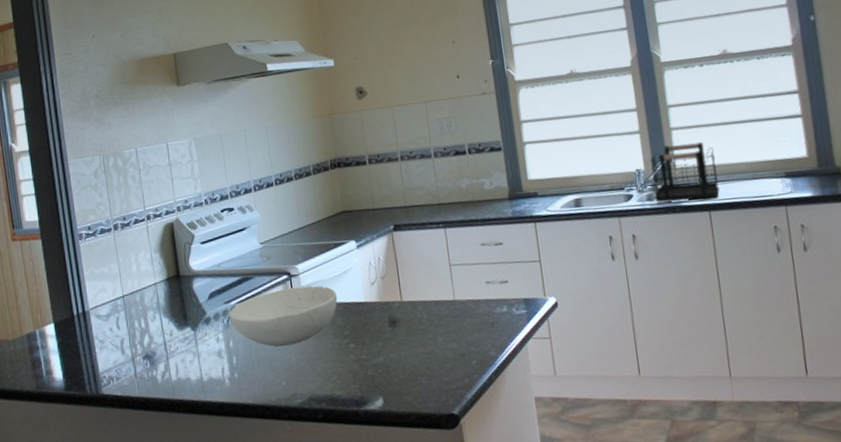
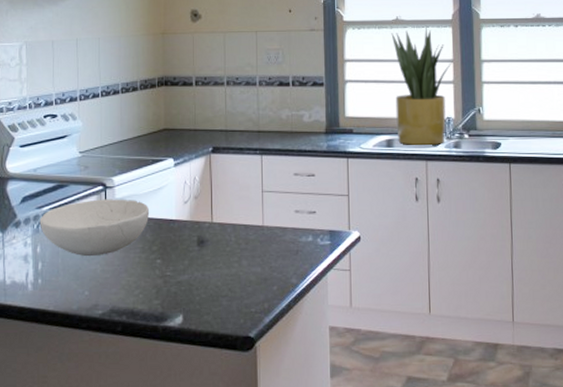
planter: none [567,75,637,203] -> present [391,25,453,146]
dish rack: present [649,142,719,203] -> none [460,97,521,152]

